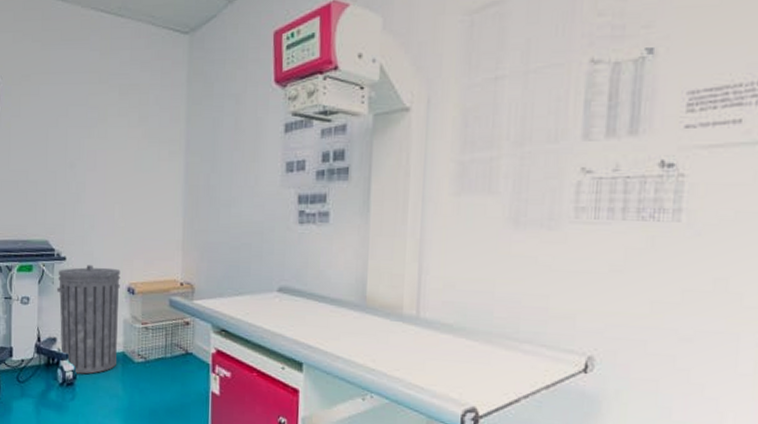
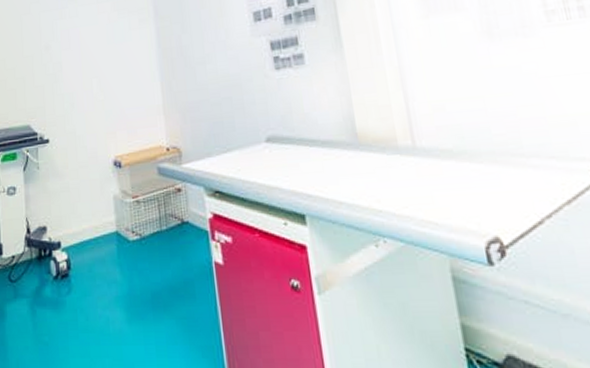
trash can: present [56,265,120,374] -> none [42,143,111,263]

